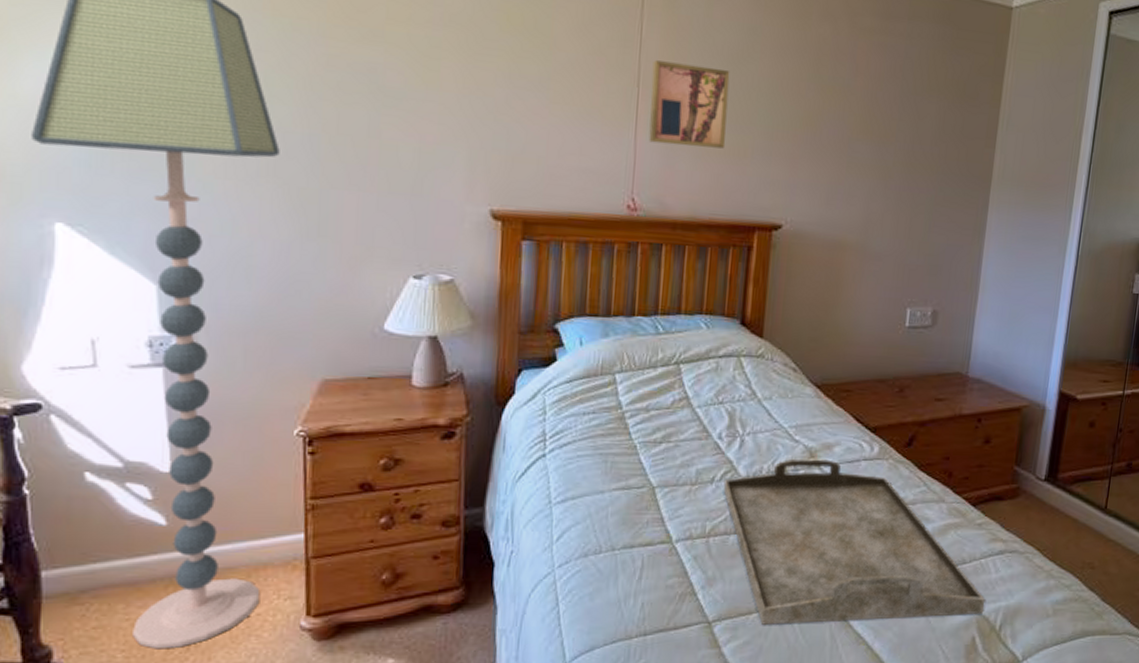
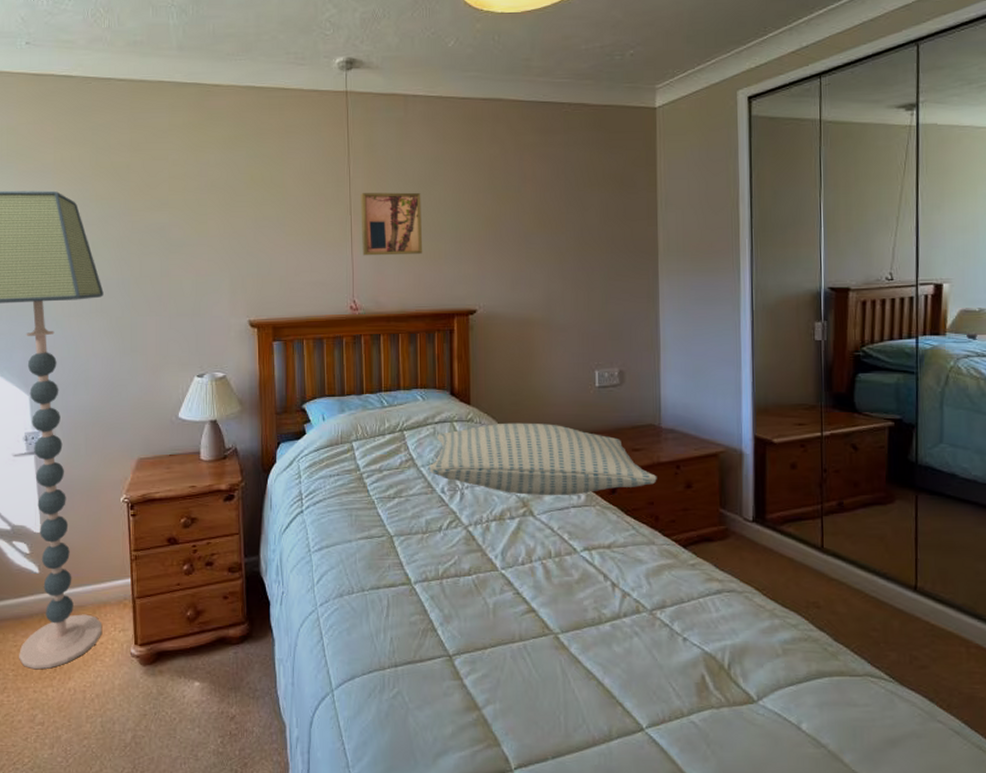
pillow: none [706,361,957,448] -> present [429,422,657,496]
serving tray: present [723,459,984,625] -> none [450,508,709,659]

